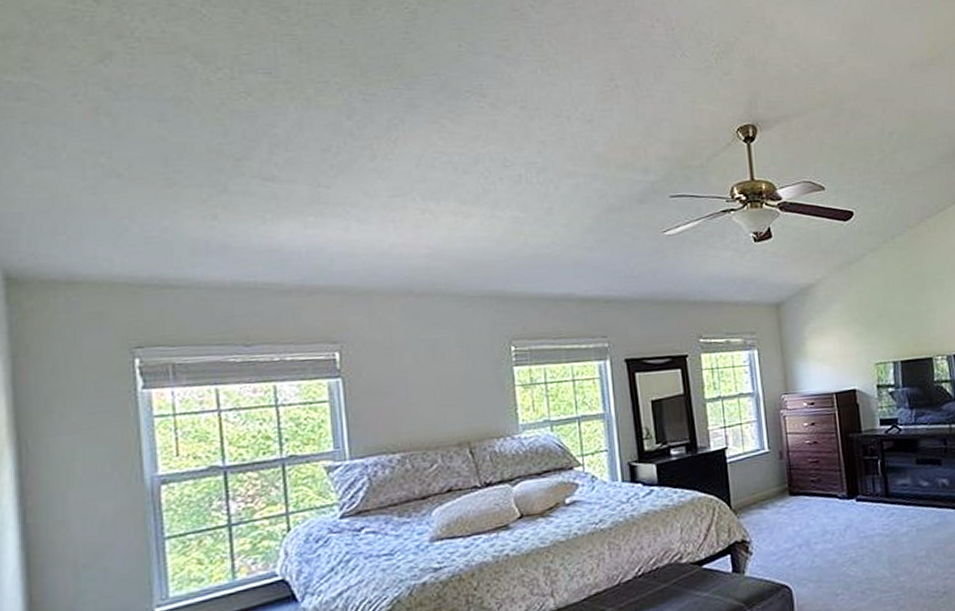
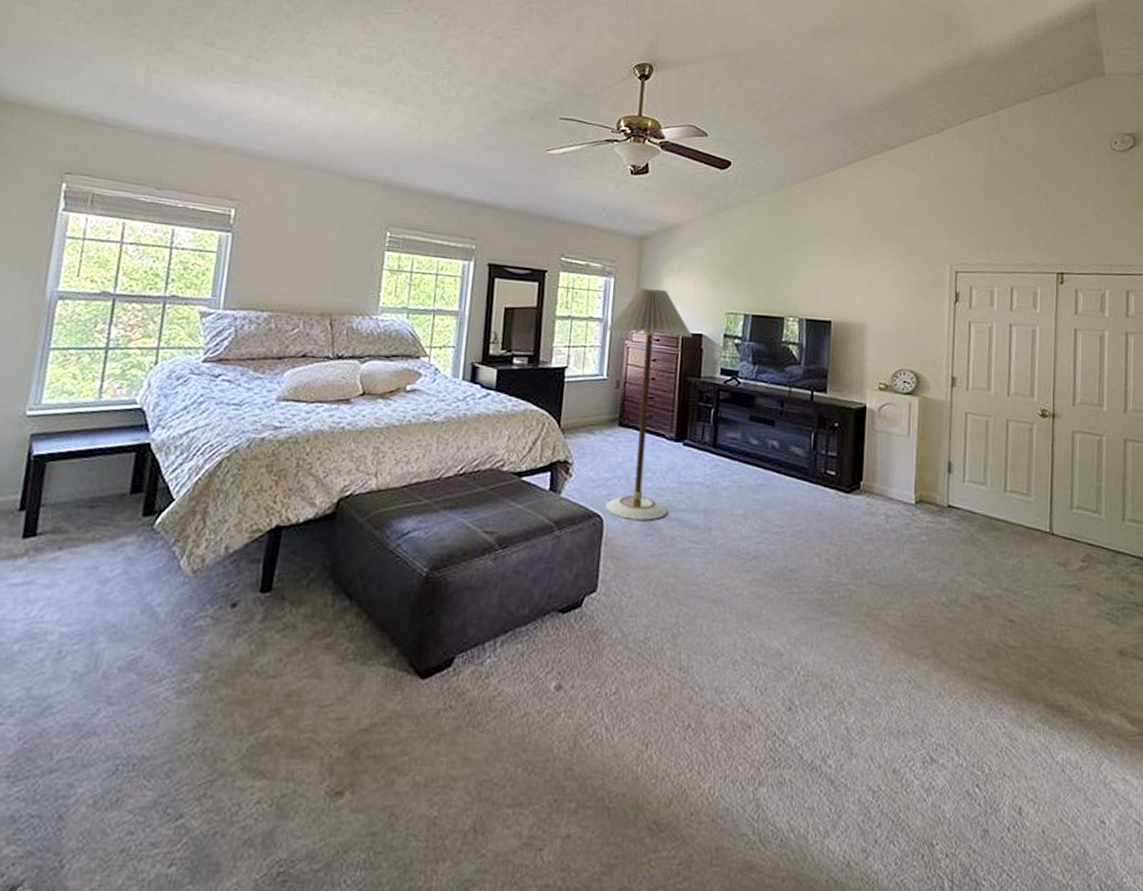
floor lamp: none [759,352,854,584] -> present [605,288,693,521]

